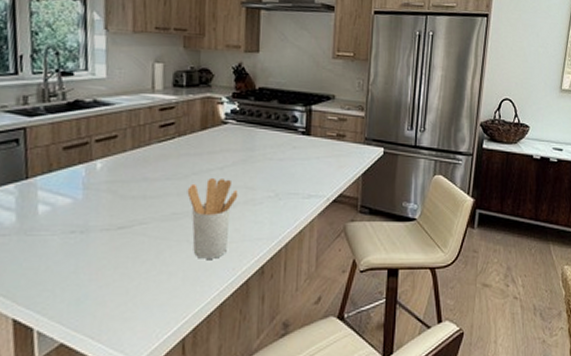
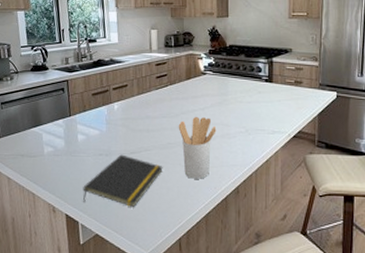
notepad: none [42,230,164,302] -> present [83,154,163,207]

